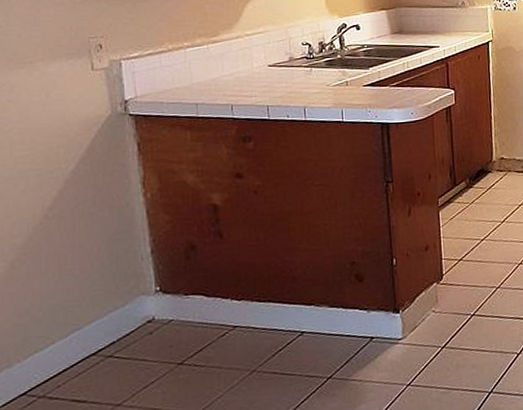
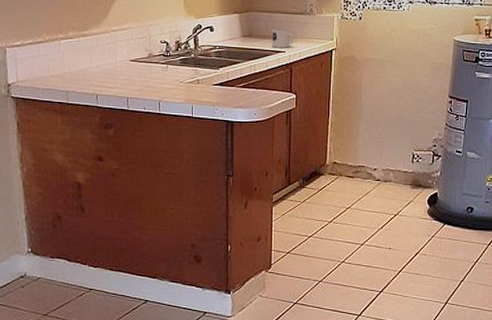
mug: none [423,22,448,43] -> present [272,28,294,48]

